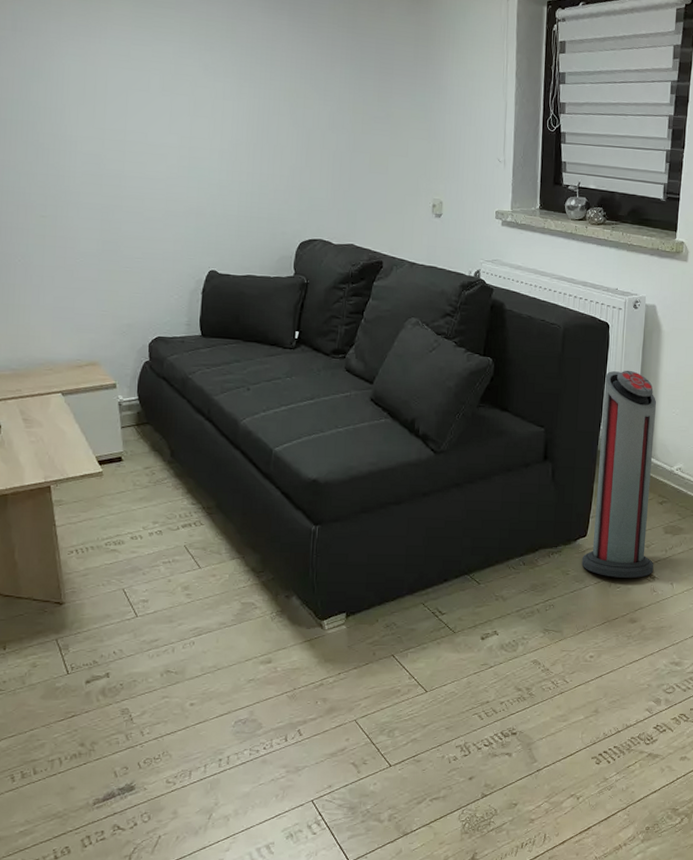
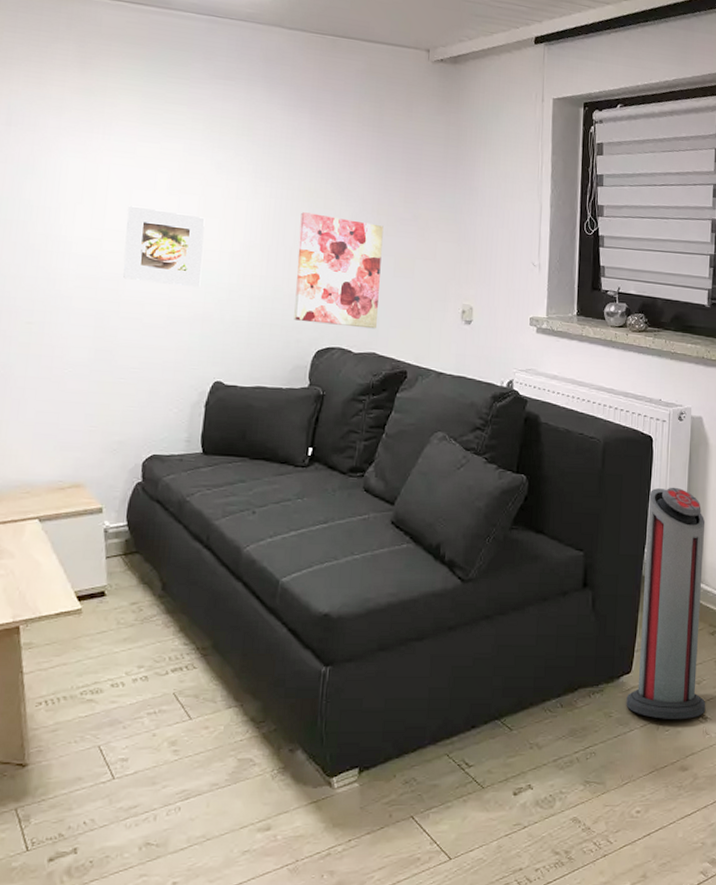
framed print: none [124,106,196,183] -> present [123,205,205,287]
wall art: none [279,111,359,222] -> present [294,212,384,329]

